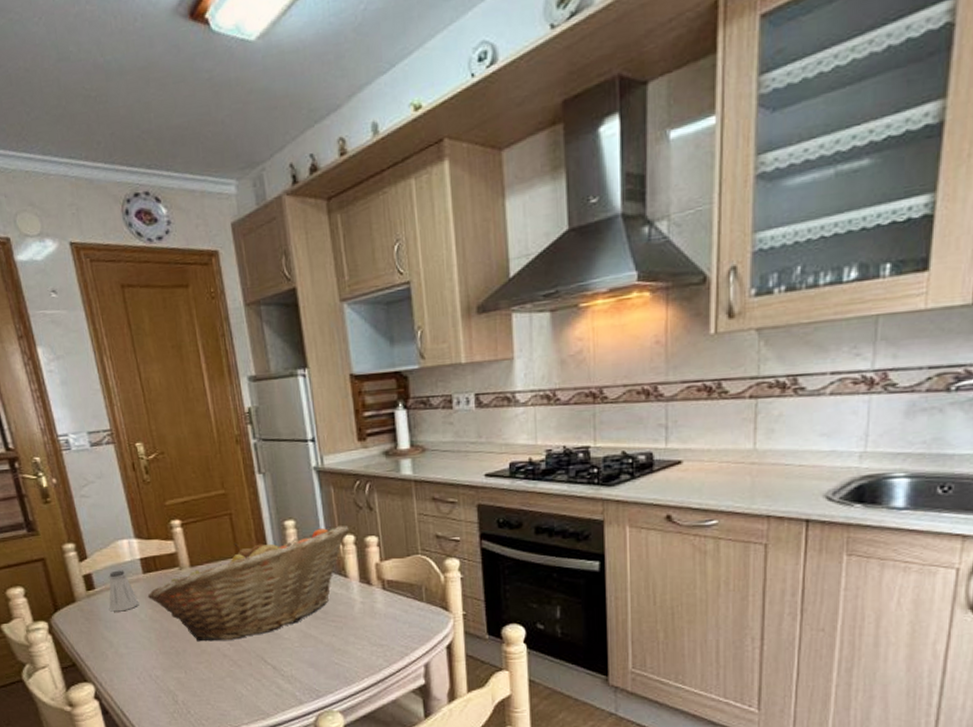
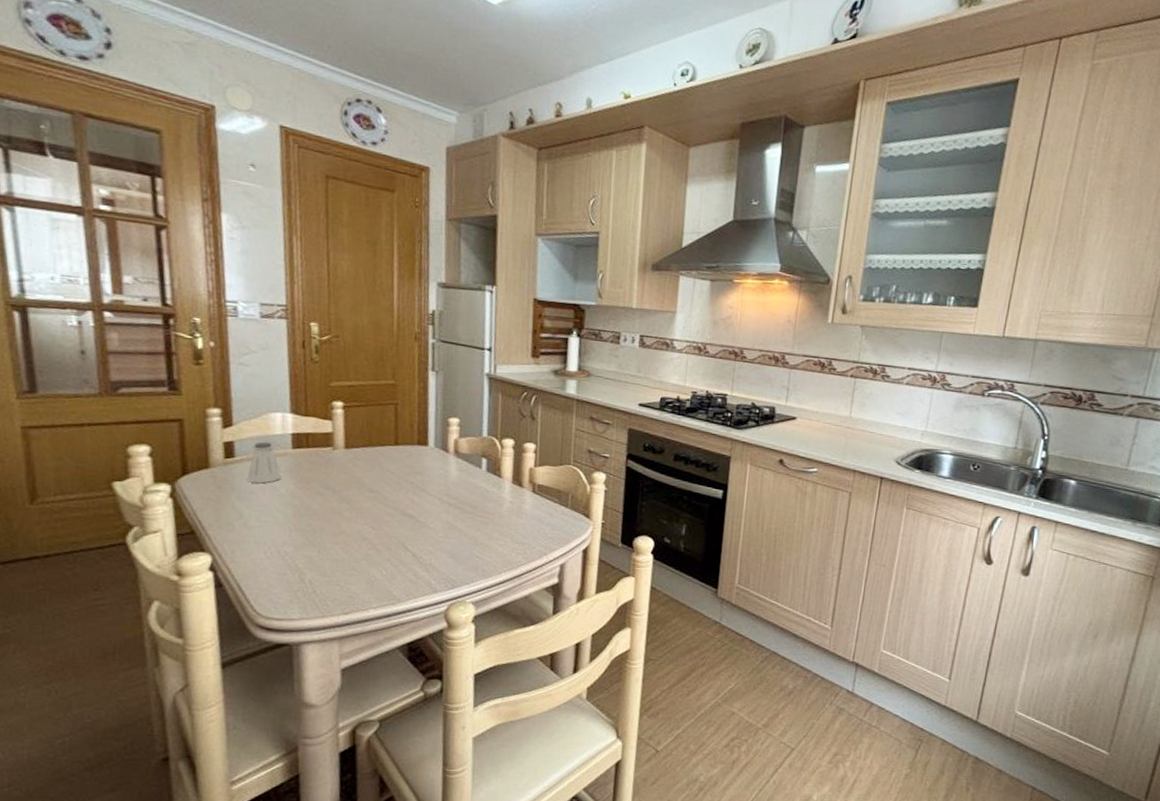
fruit basket: present [147,526,349,642] -> none [292,429,510,524]

